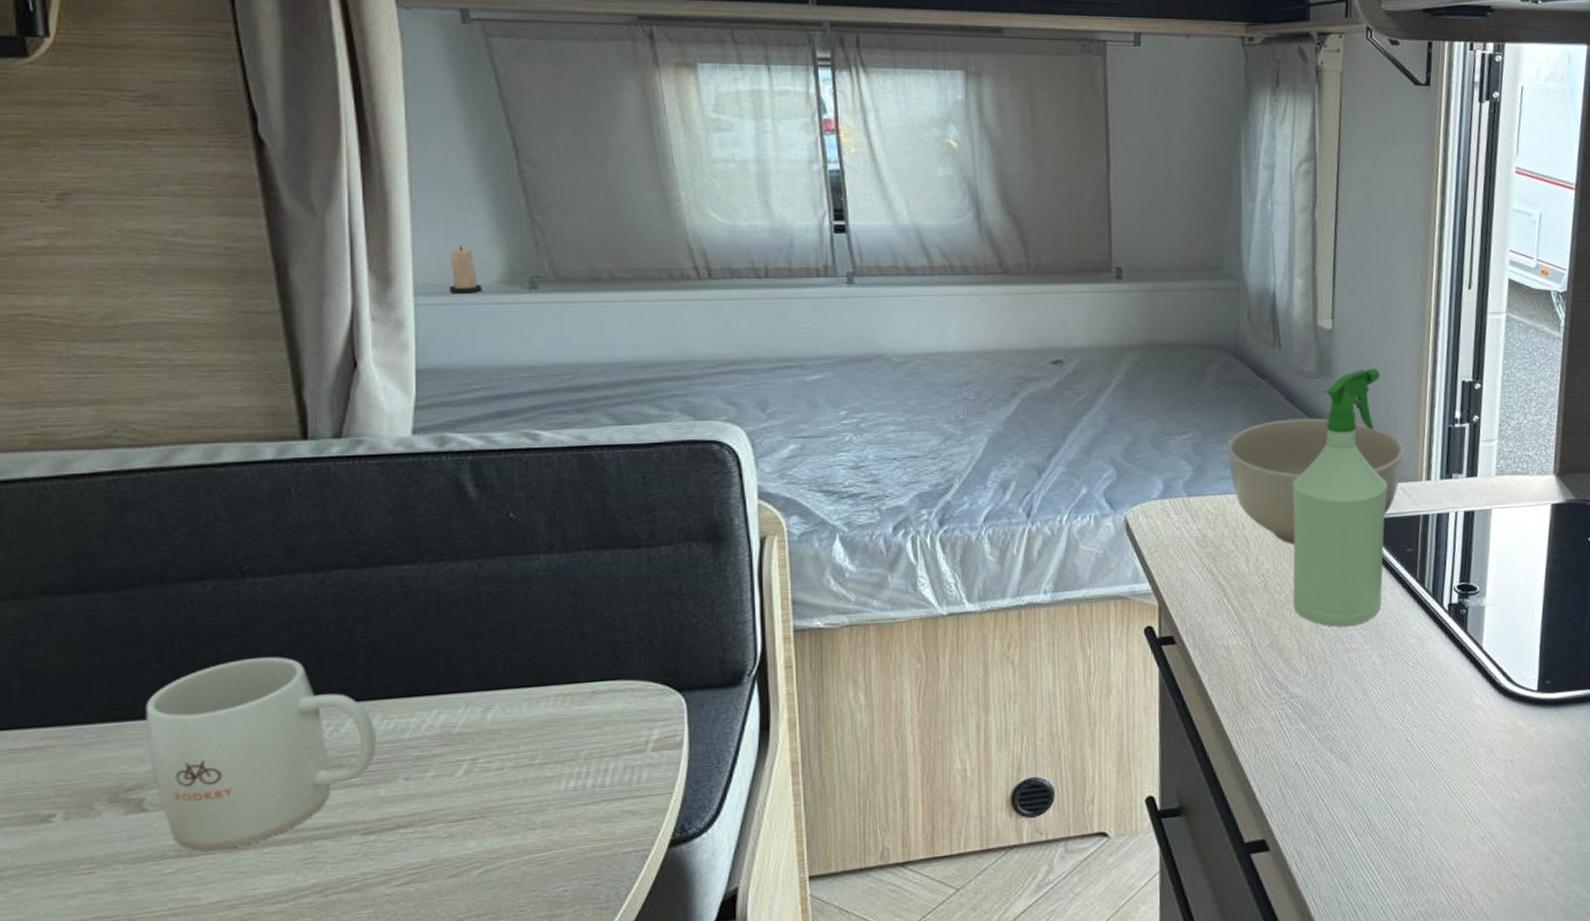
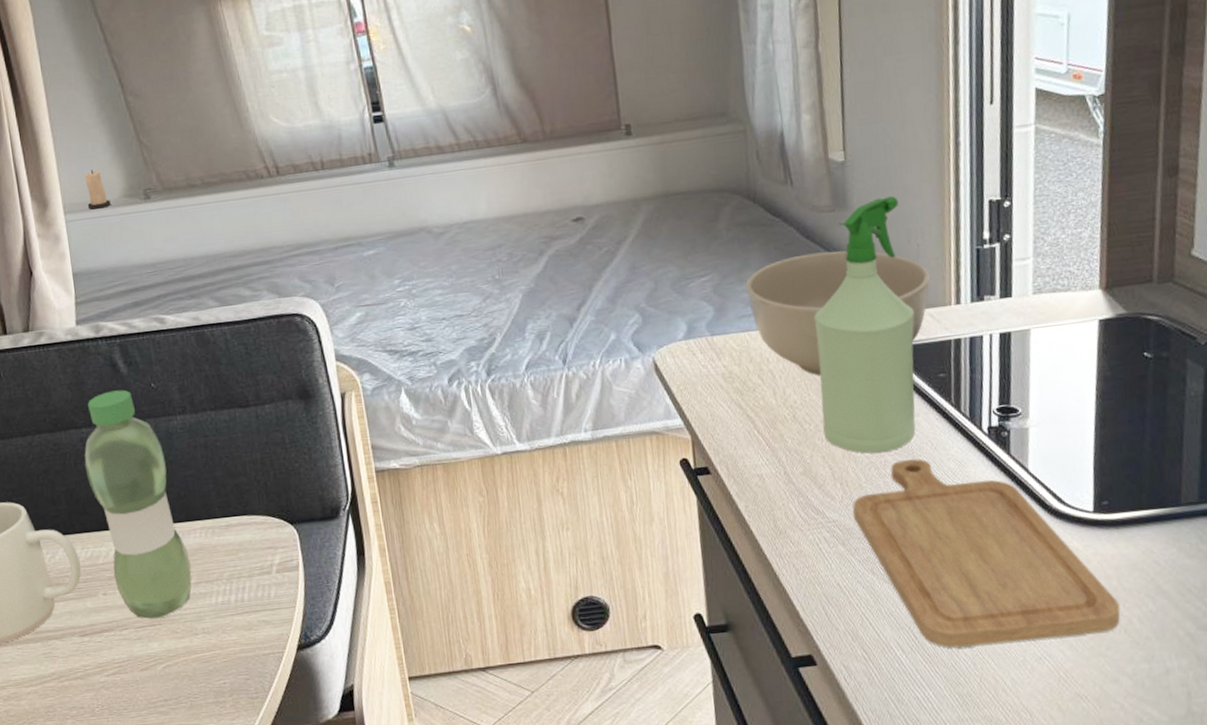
water bottle: none [400,518,537,811] -> present [84,389,192,619]
chopping board: none [1316,634,1556,830] -> present [853,459,1121,648]

